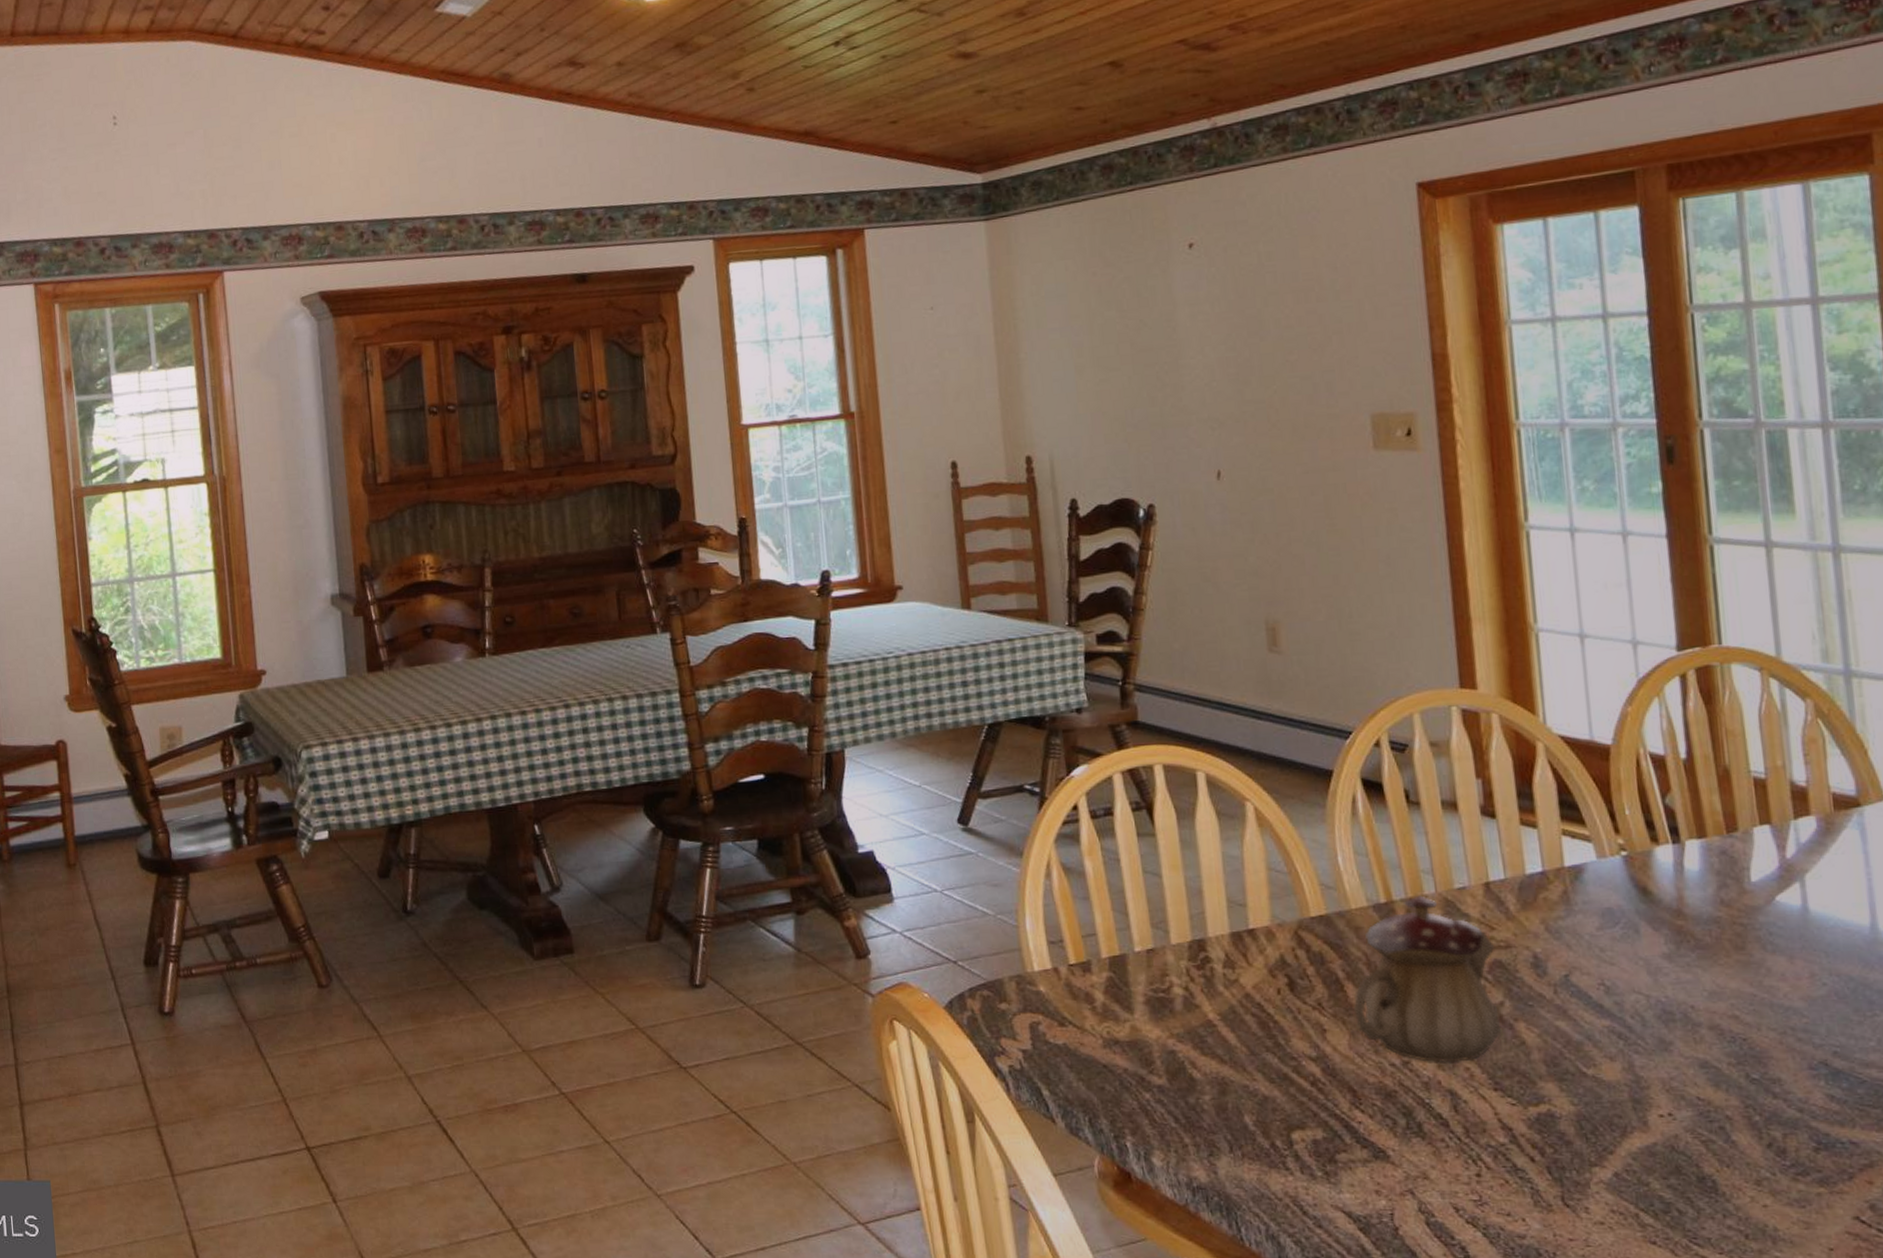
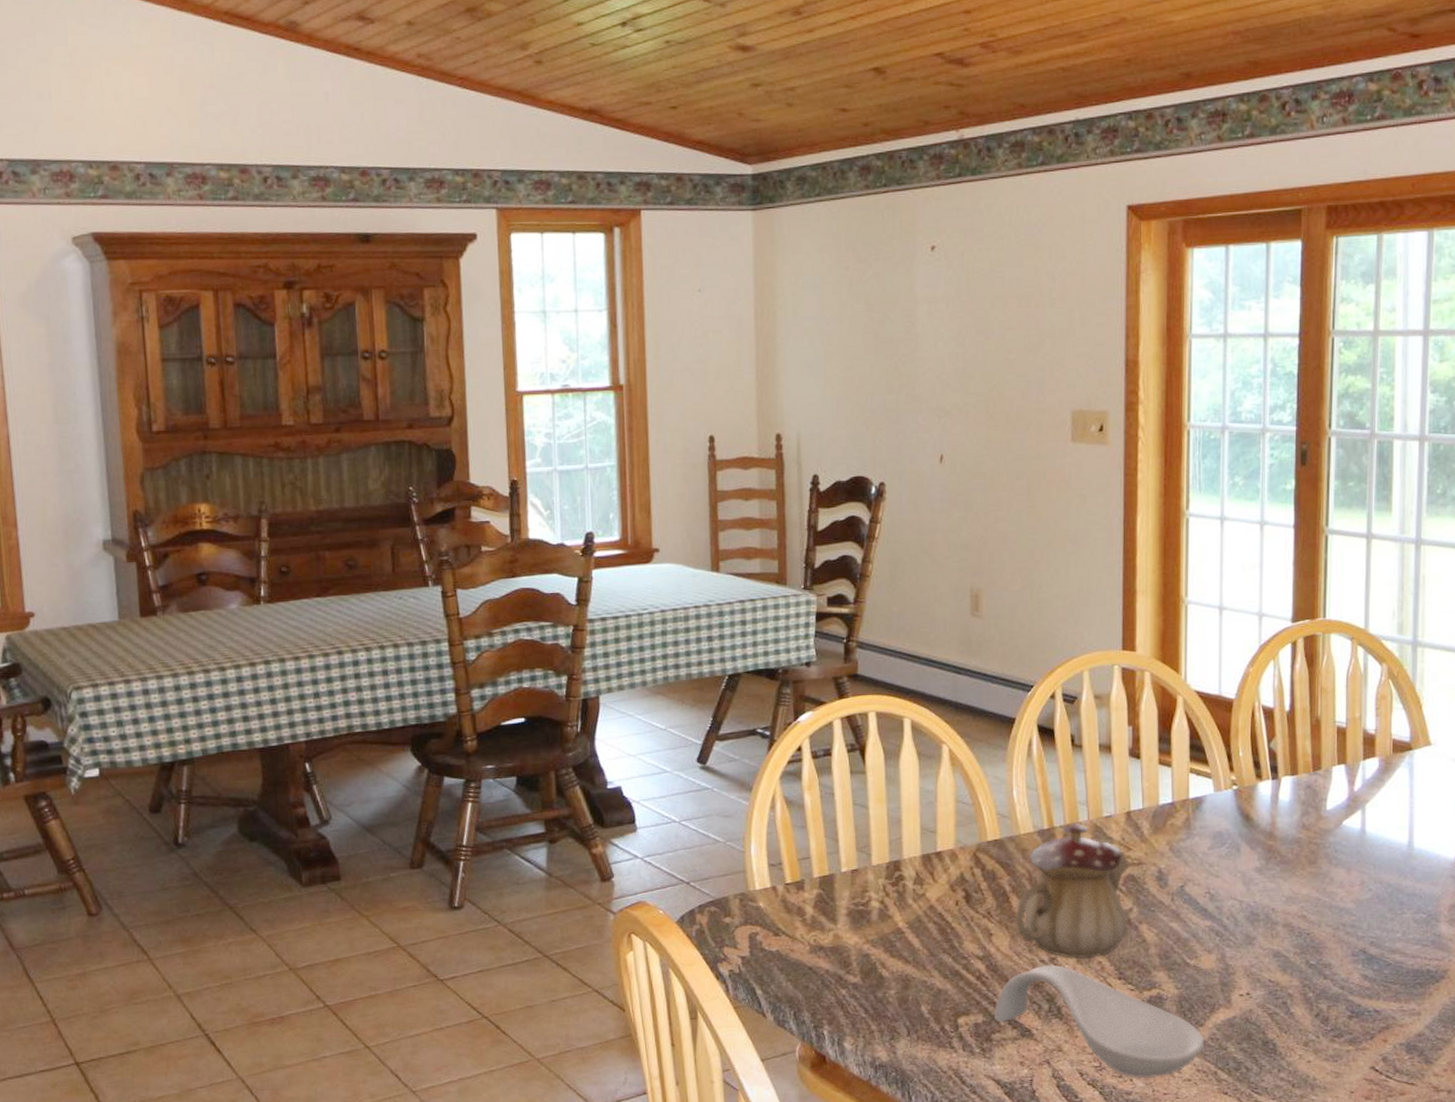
spoon rest: none [1335,1070,1618,1217] -> present [993,965,1205,1078]

